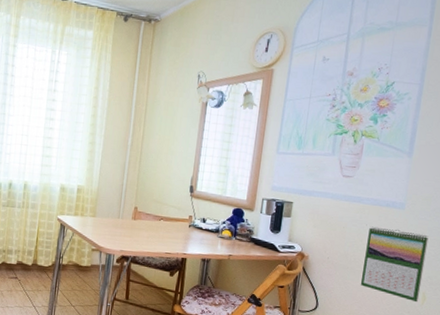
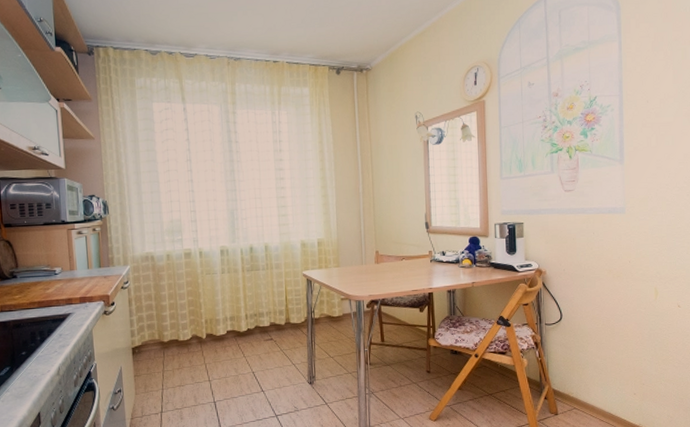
calendar: present [360,226,429,303] -> none [597,232,652,298]

